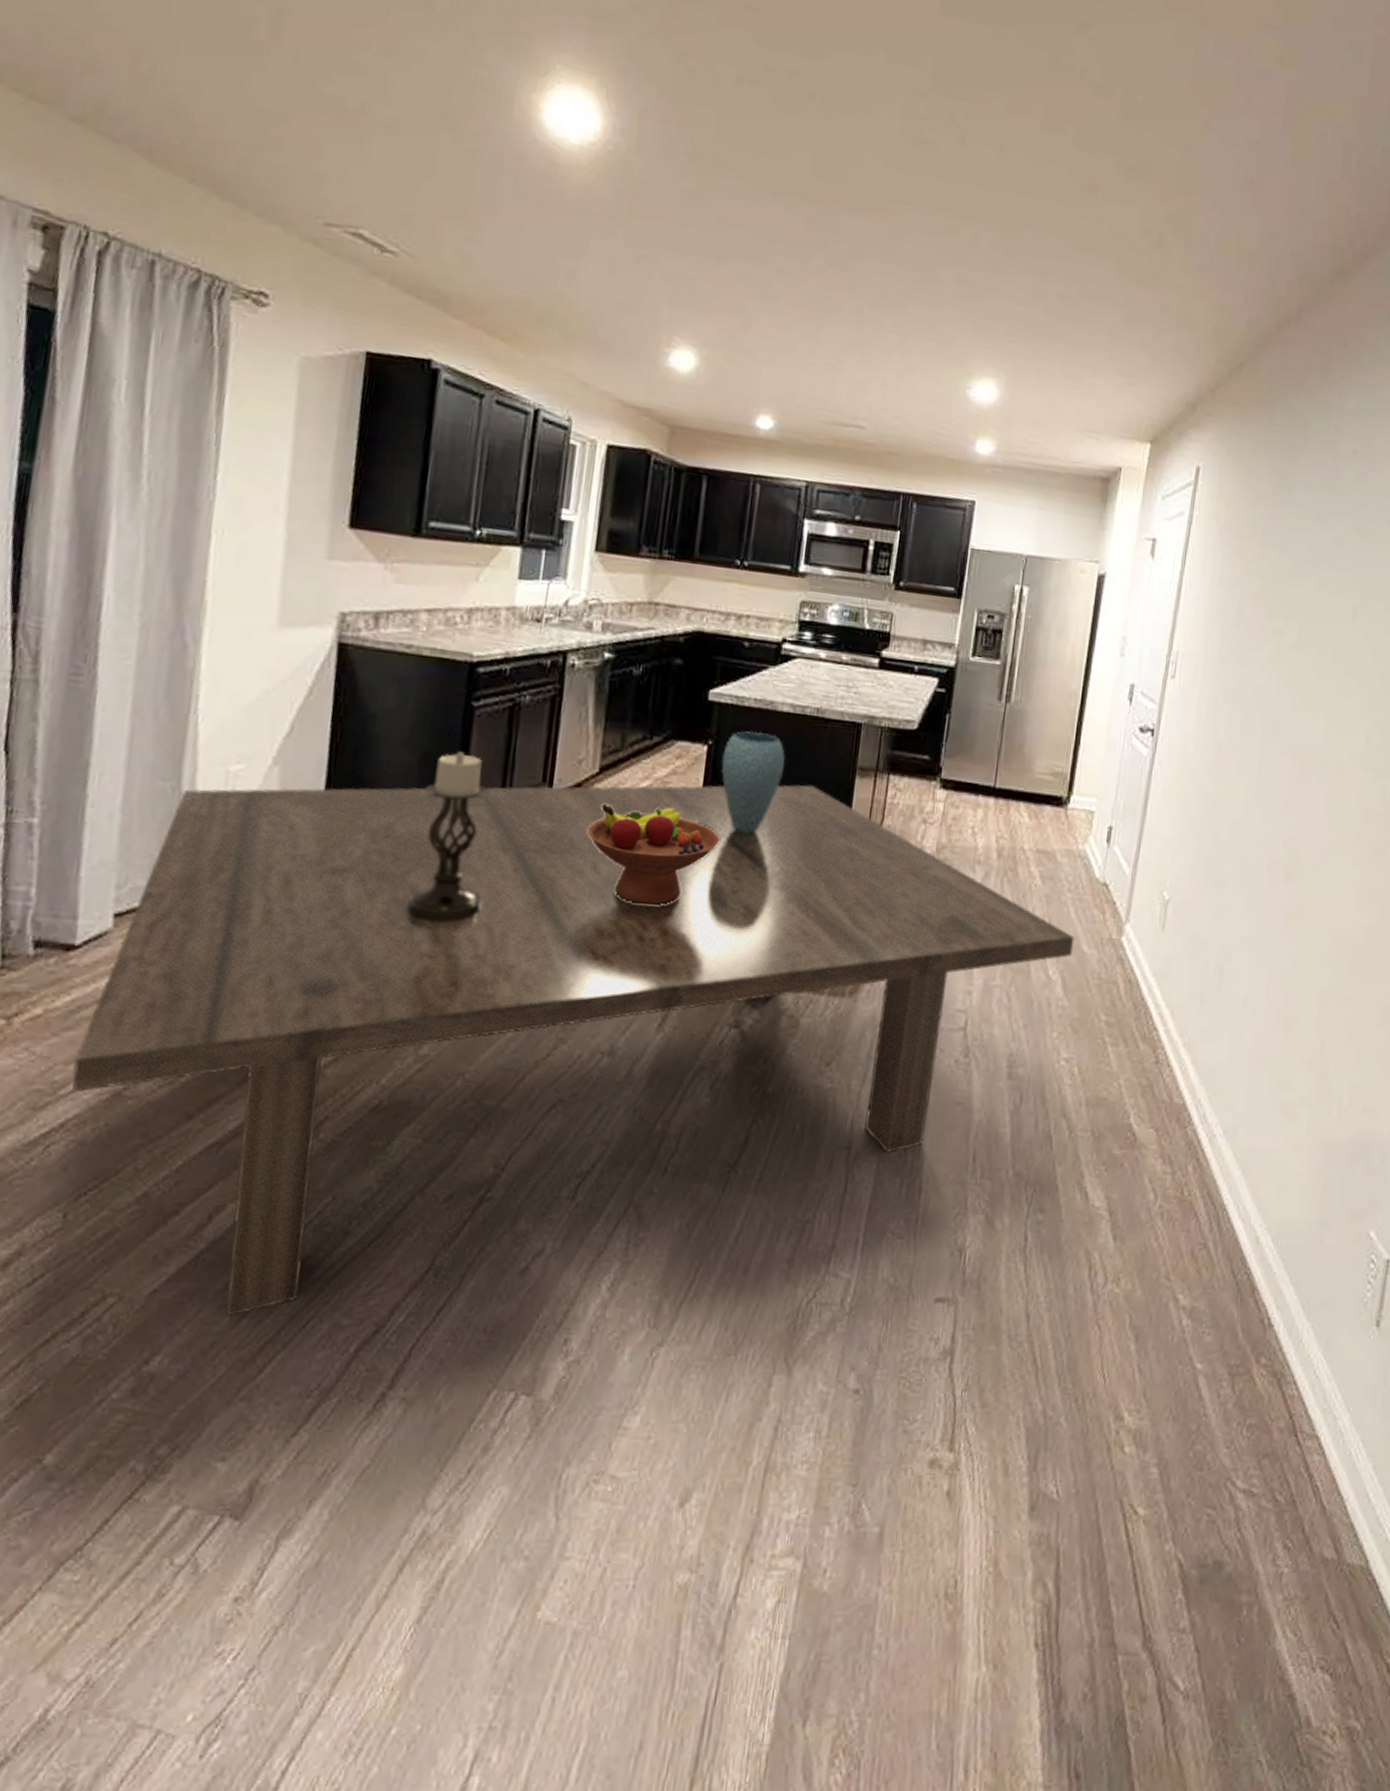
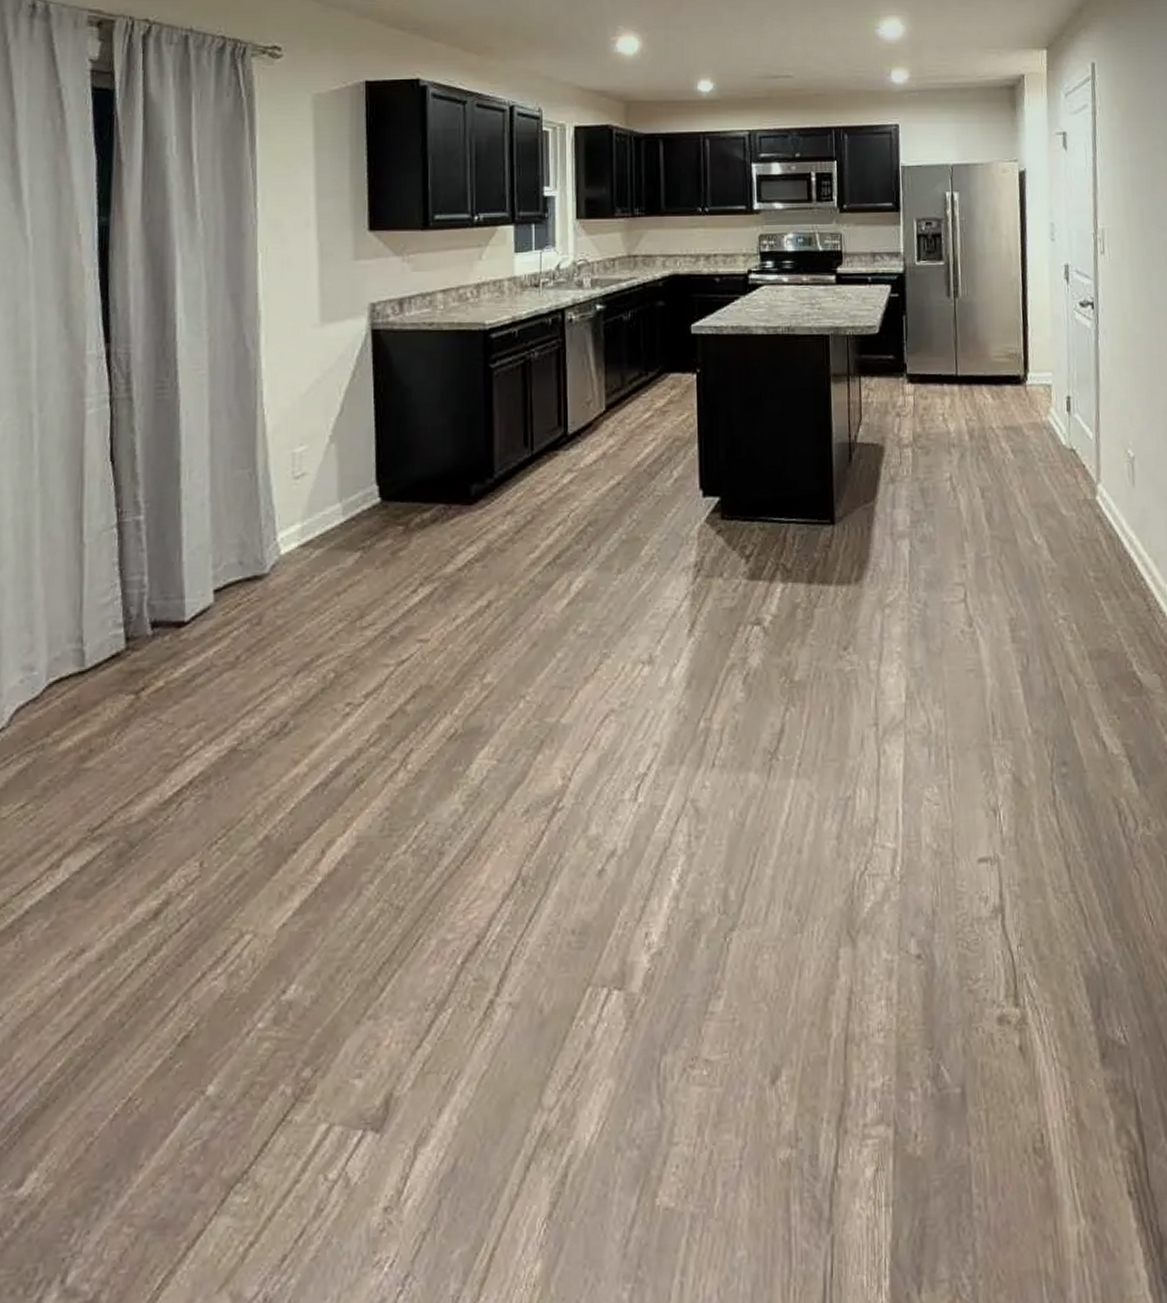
dining table: present [72,784,1075,1317] -> none [195,396,1053,943]
candle holder: present [407,751,488,923] -> none [457,409,522,563]
fruit bowl: present [587,804,720,906] -> none [602,433,719,524]
vase: present [720,730,785,835] -> none [710,355,766,449]

